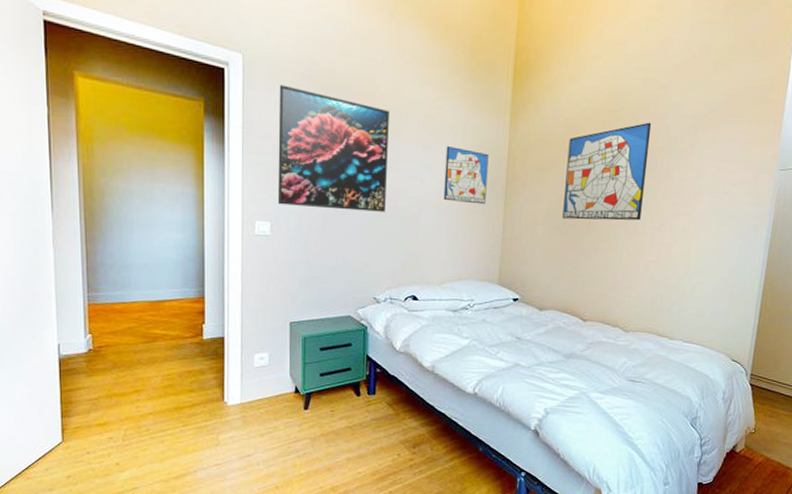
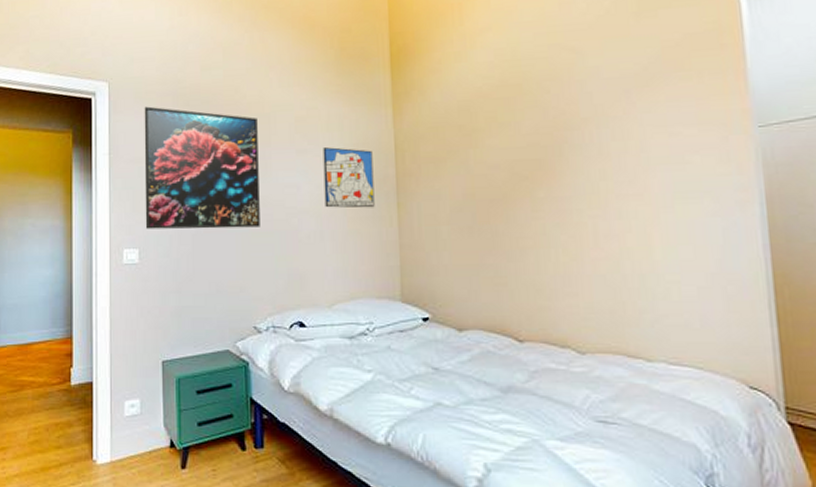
wall art: present [562,122,652,221] -> none [466,91,574,215]

